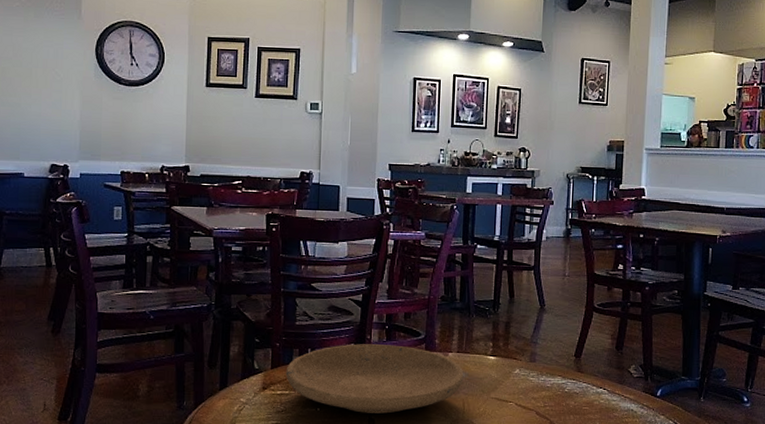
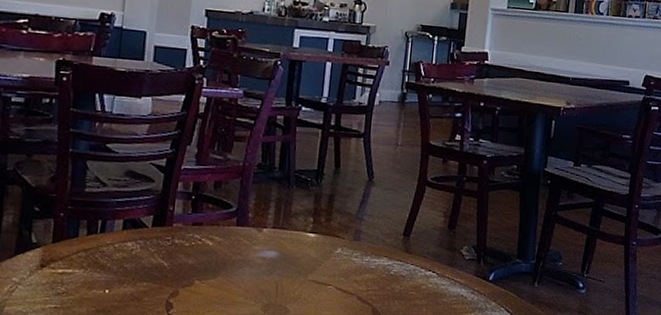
plate: present [285,344,464,414] -> none [69,216,279,297]

